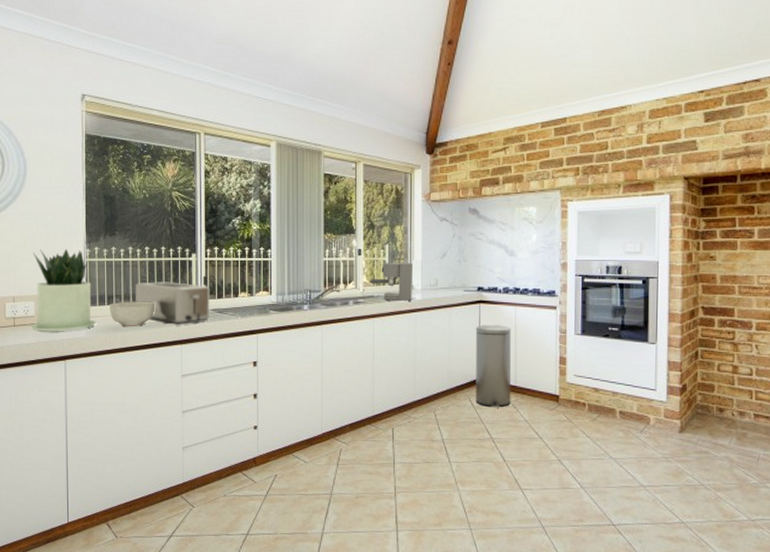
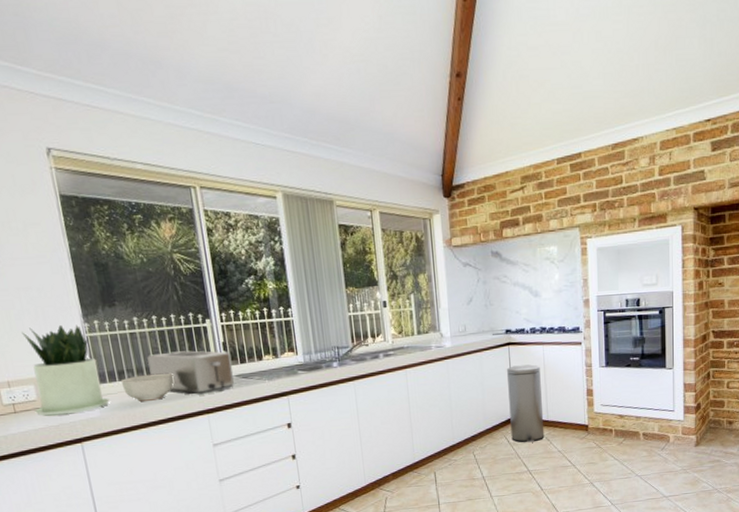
coffee maker: present [371,262,412,302] -> none [399,310,442,351]

